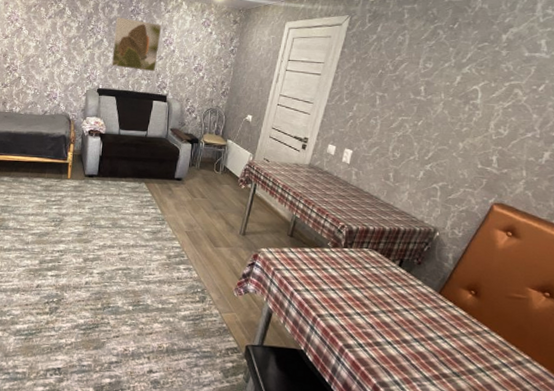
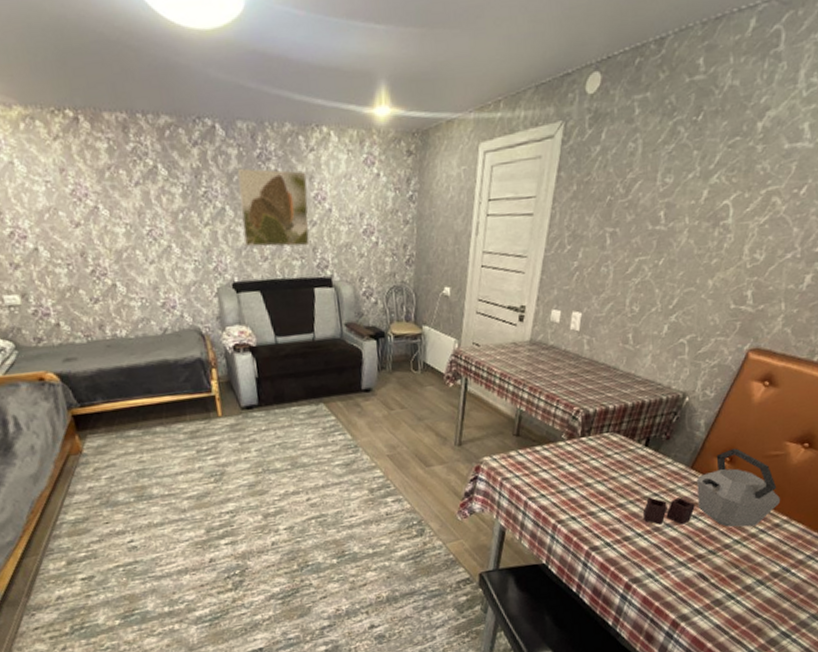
kettle: none [393,284,523,359] -> present [642,448,781,527]

